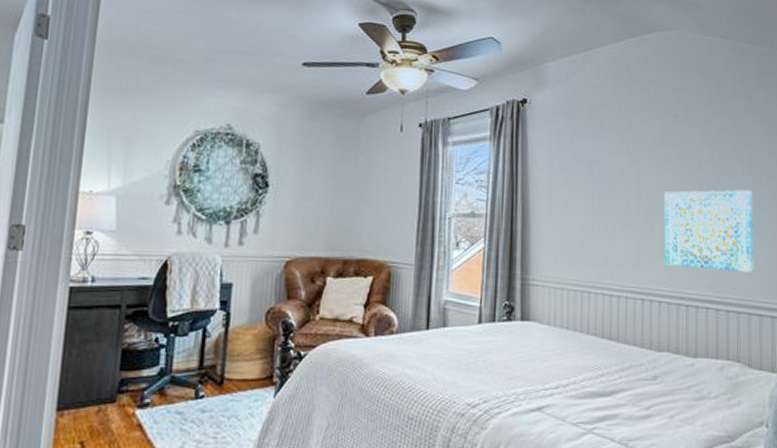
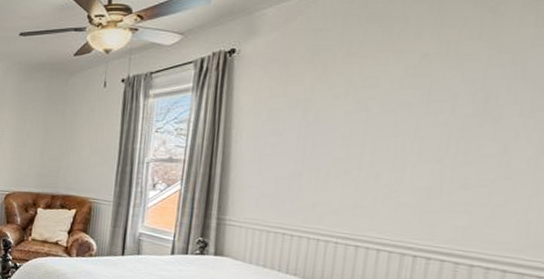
wall art: present [664,190,755,273] -> none [389,135,531,228]

